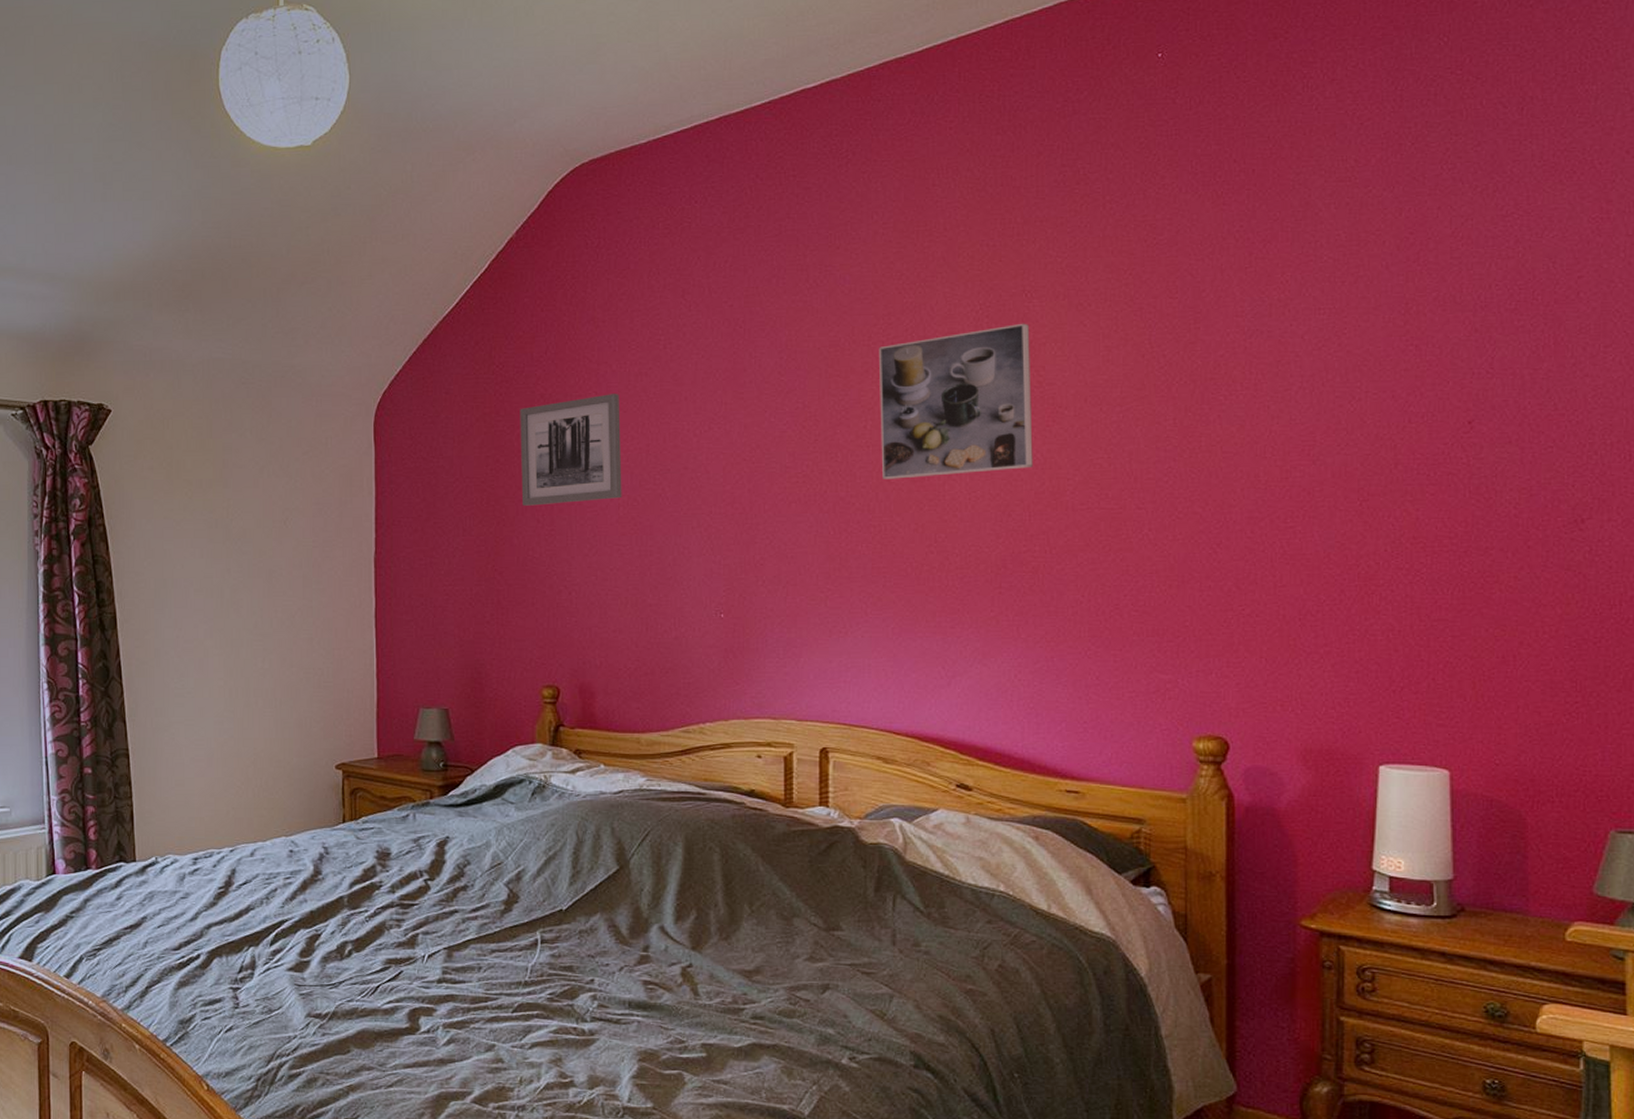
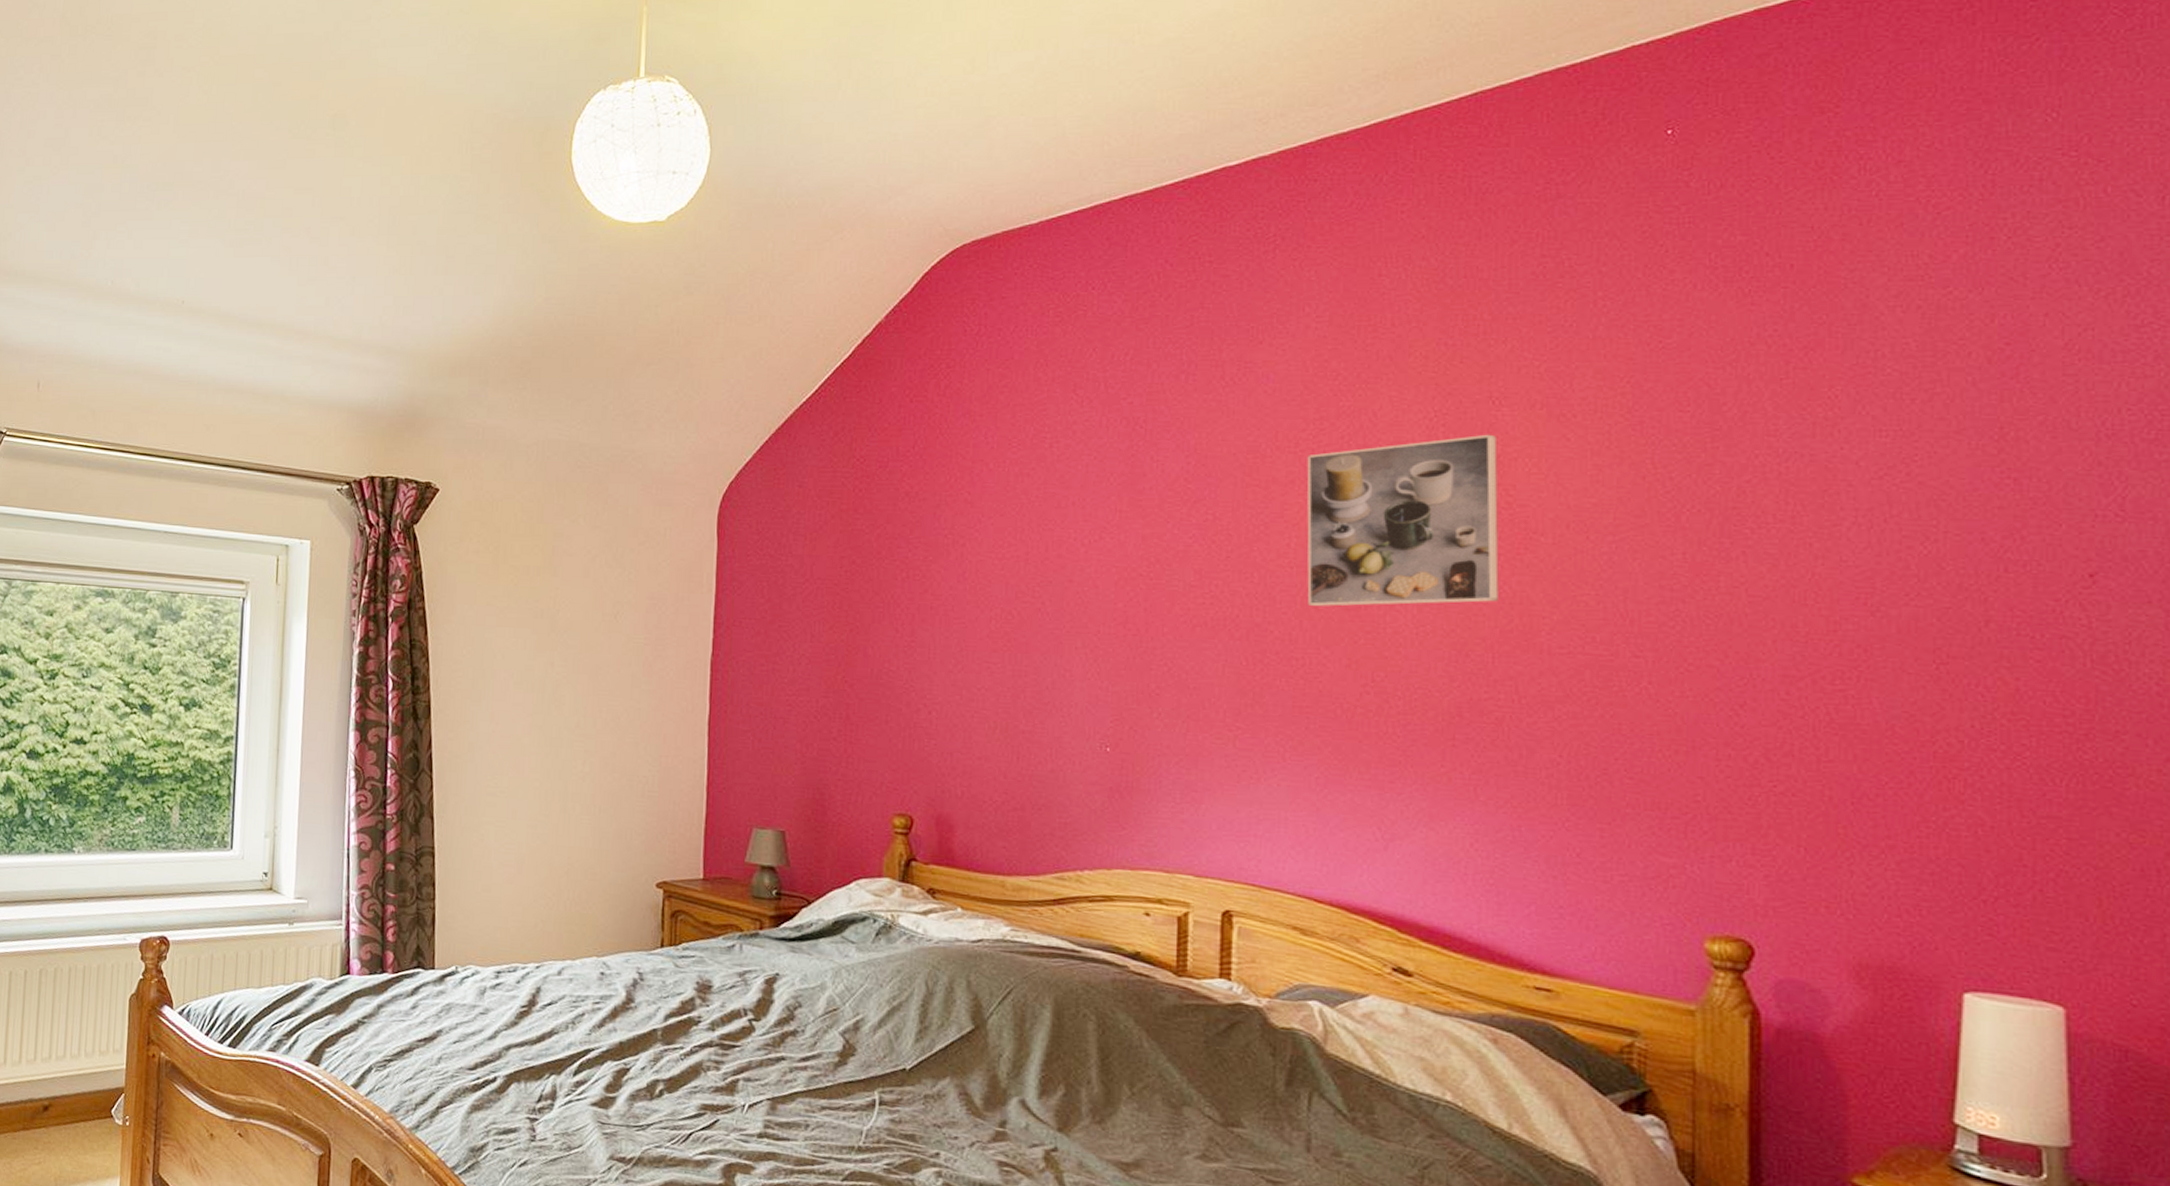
wall art: present [520,394,622,506] -> none [879,495,997,614]

